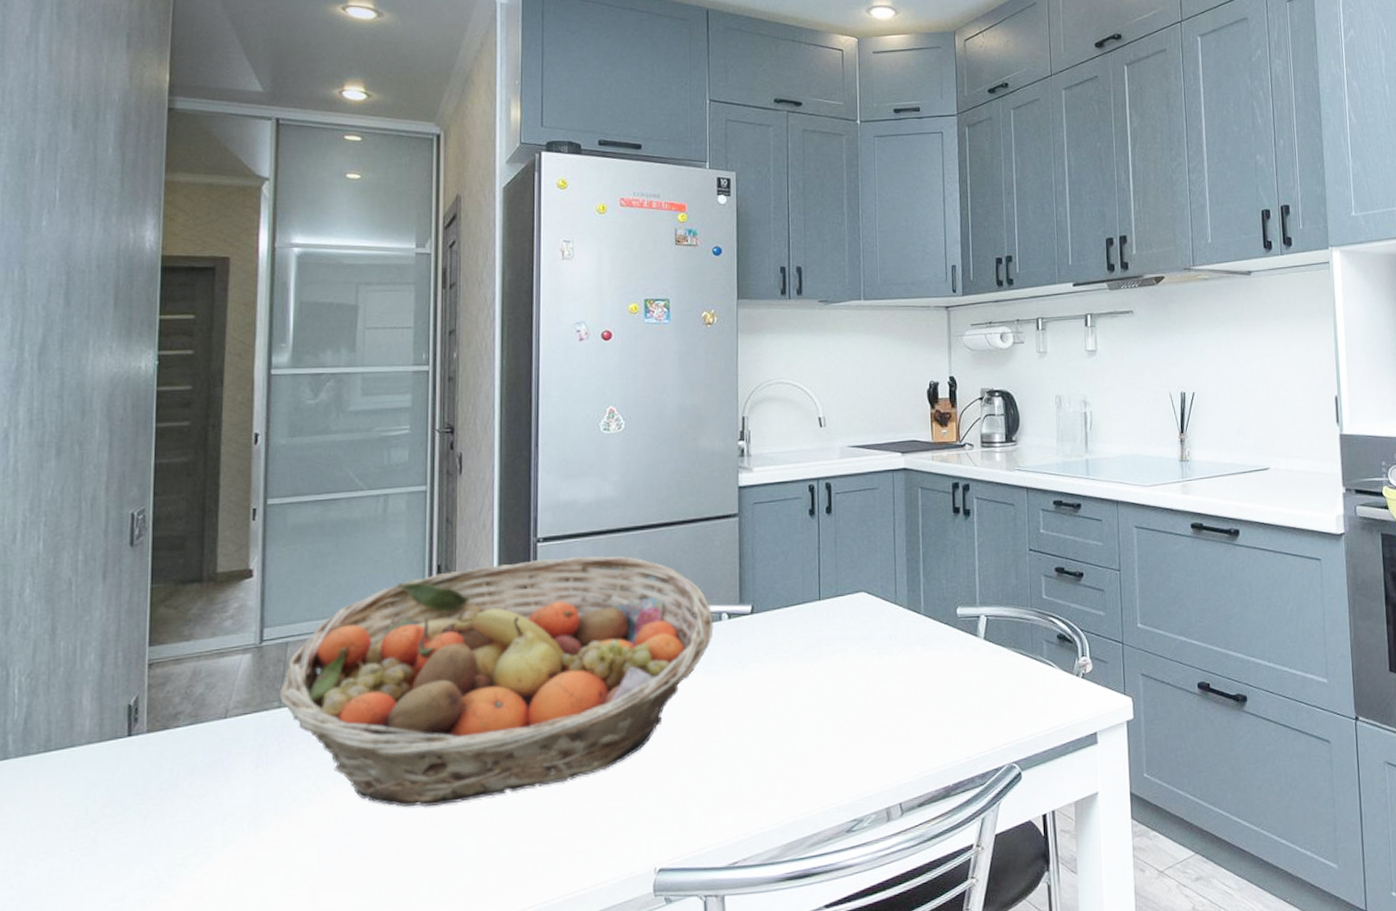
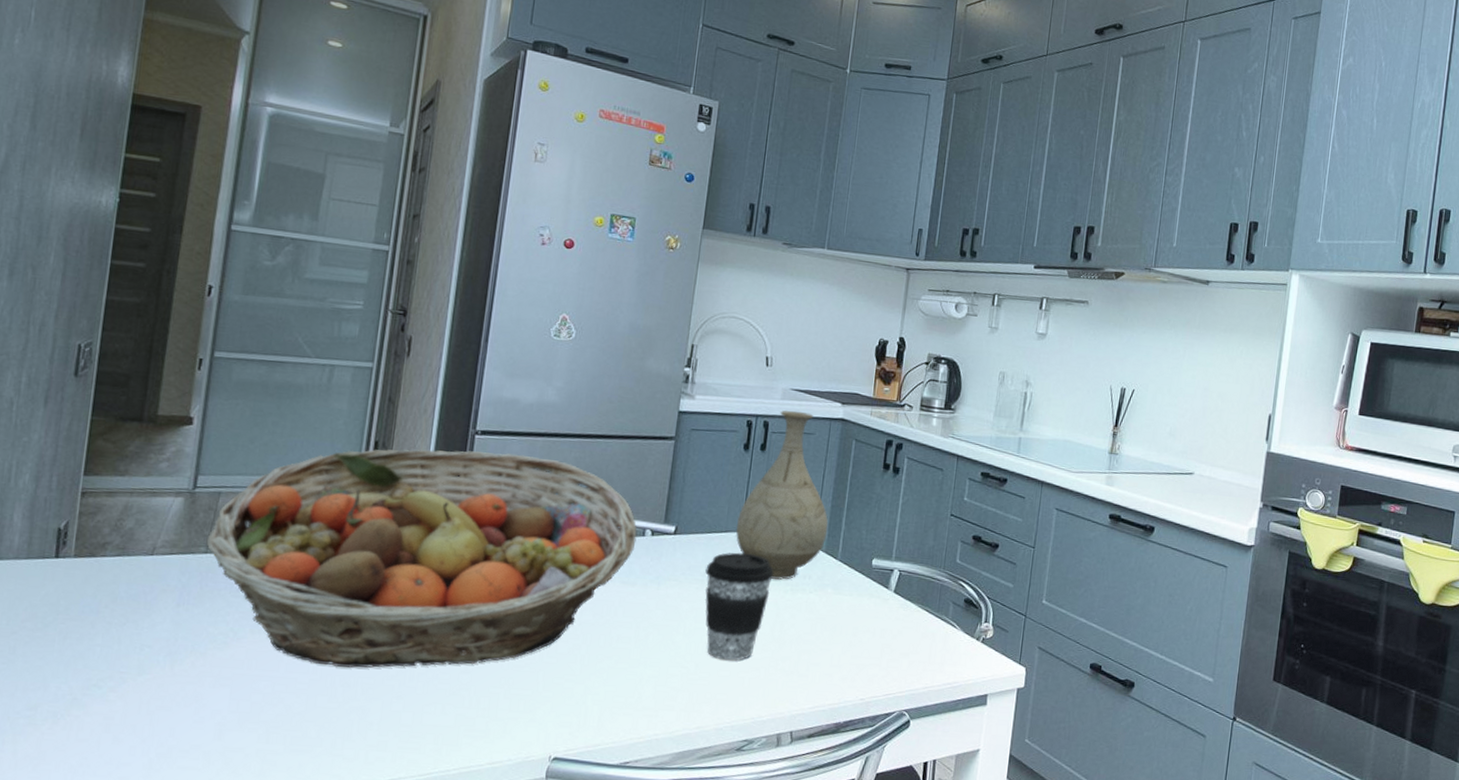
coffee cup: none [788,622,858,738] -> present [705,552,774,661]
vase: none [813,467,907,645] -> present [736,410,829,580]

